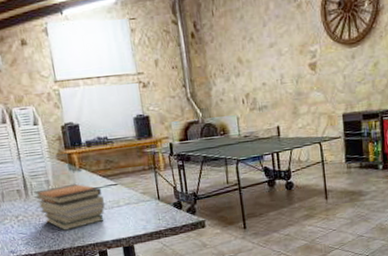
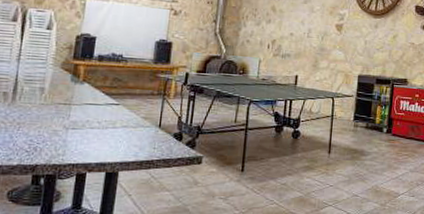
book stack: present [34,183,105,231] -> none [22,95,101,145]

